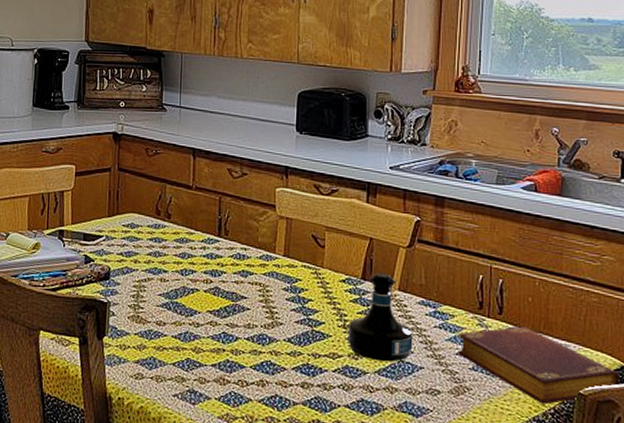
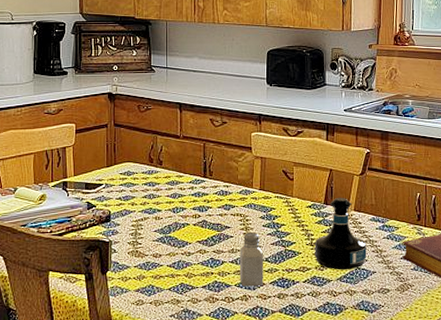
saltshaker: none [256,306,285,372] -> present [239,232,263,287]

